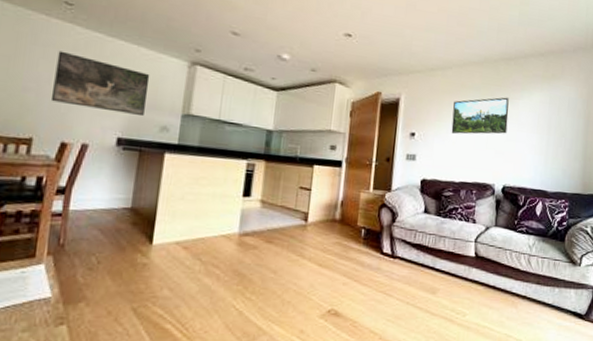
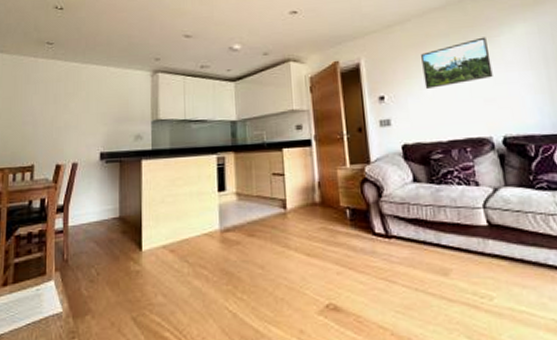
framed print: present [50,50,150,117] -> none [44,84,121,130]

